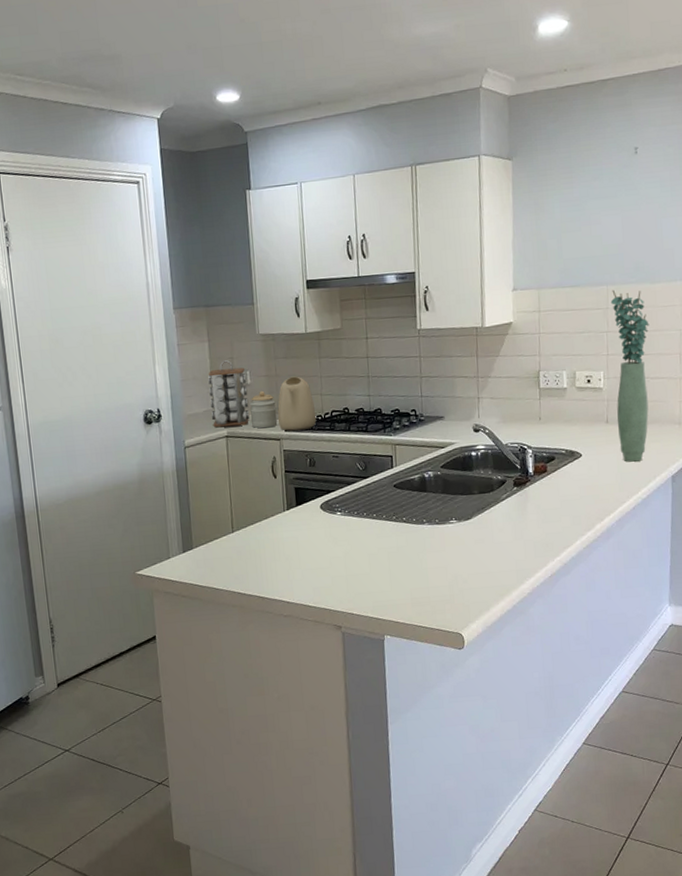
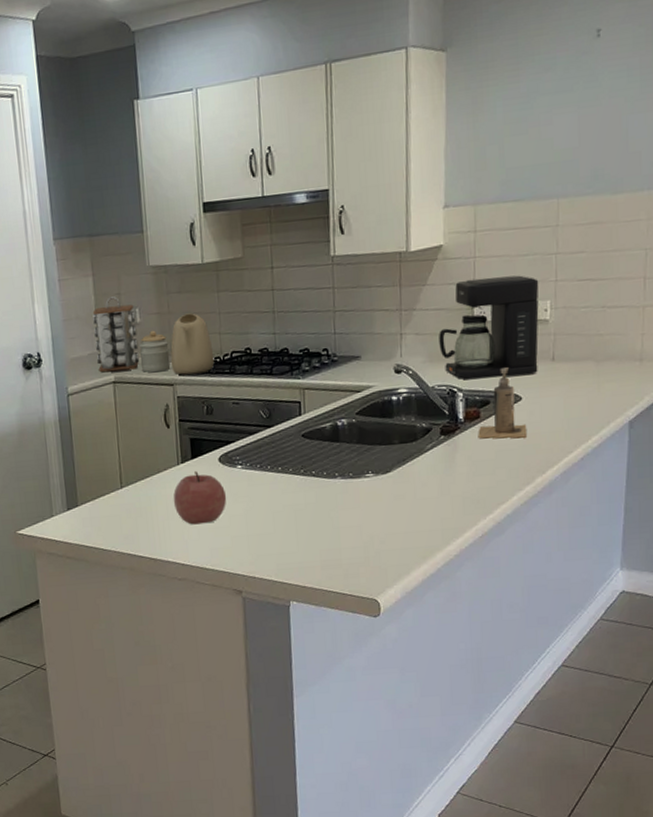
fruit: none [279,516,328,566] -> present [173,470,227,525]
coffee maker: none [510,349,595,439] -> present [439,275,539,380]
soap dispenser: none [545,428,587,490] -> present [478,367,527,439]
vase: present [610,289,650,462] -> none [561,203,608,406]

